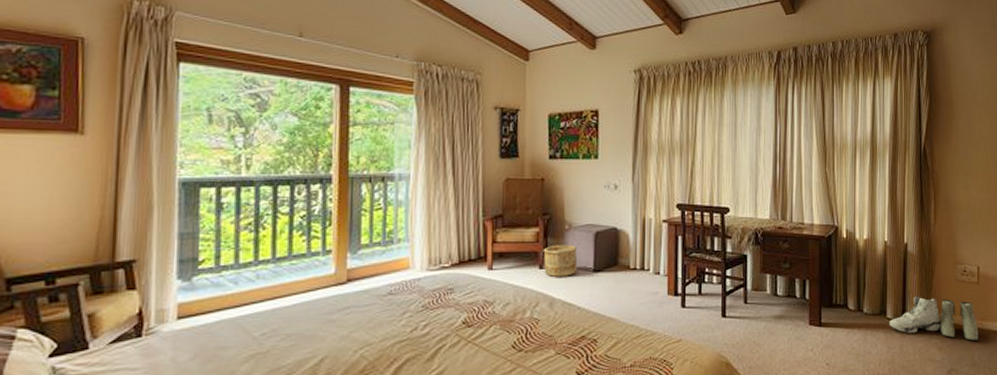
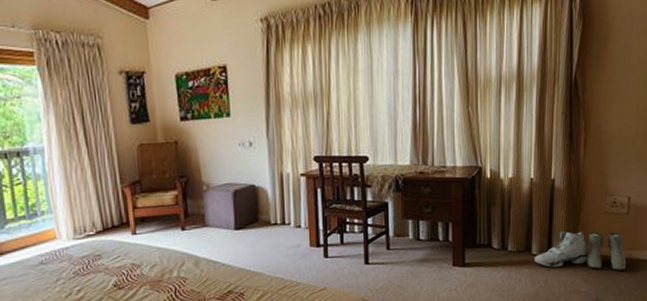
wooden bucket: present [543,244,577,277] -> none [183,204,218,237]

